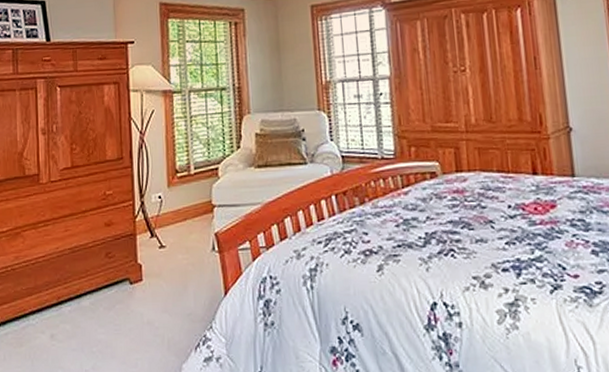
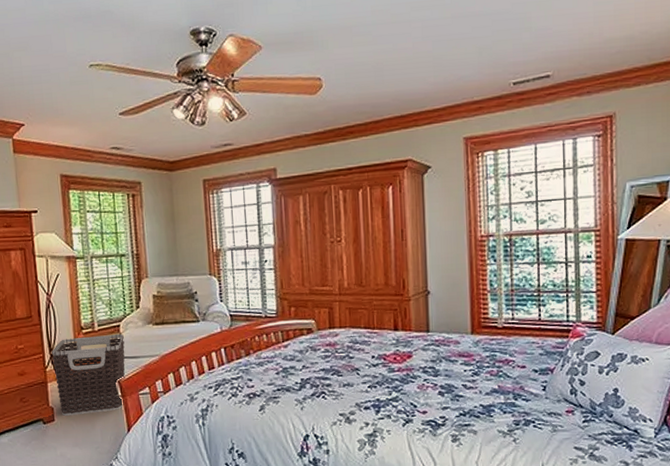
clothes hamper: none [143,178,224,275] -> present [52,334,126,416]

